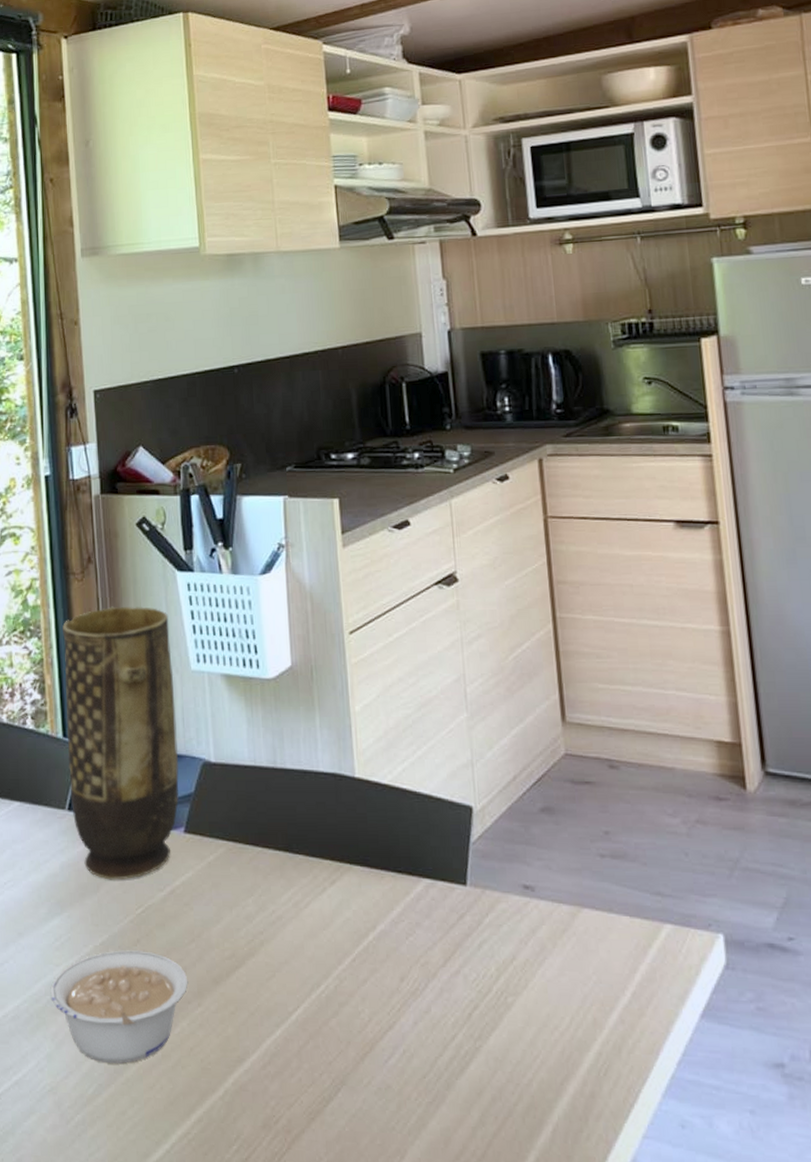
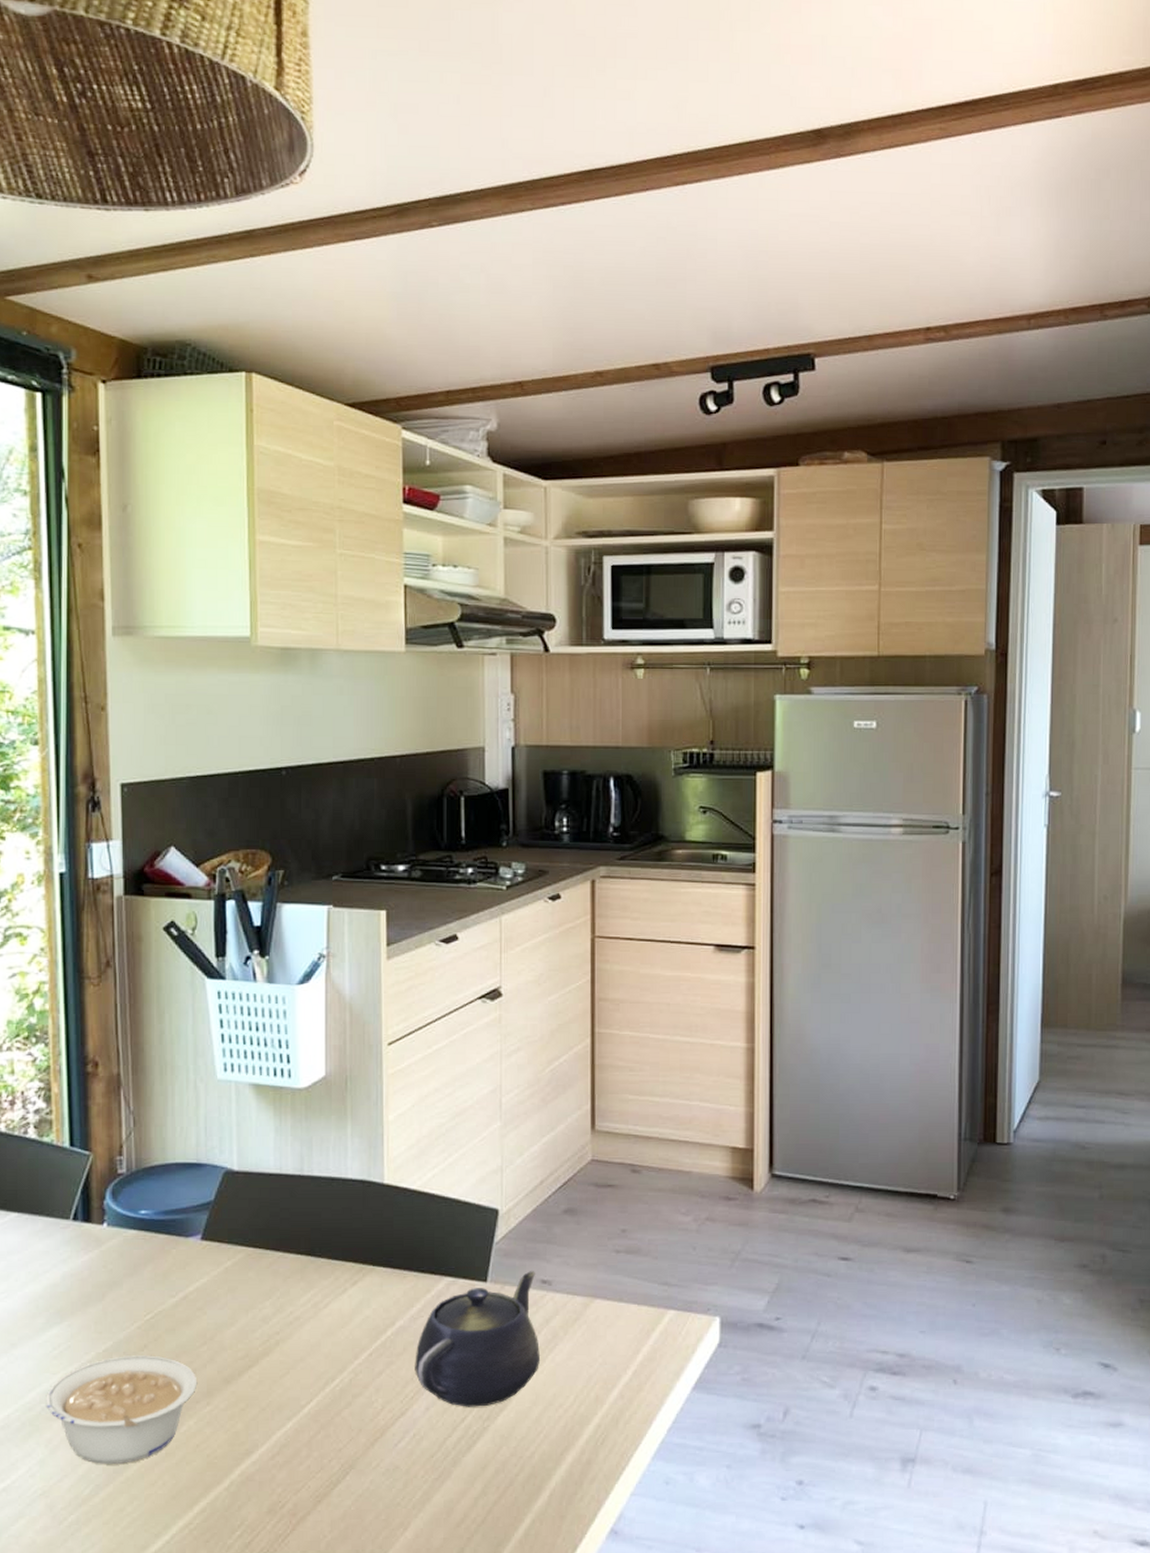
vase: present [61,606,180,880] -> none [73,1013,199,1288]
teapot: none [399,875,529,1024] -> present [415,1271,540,1407]

